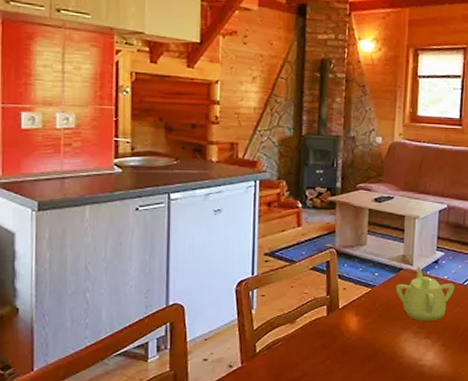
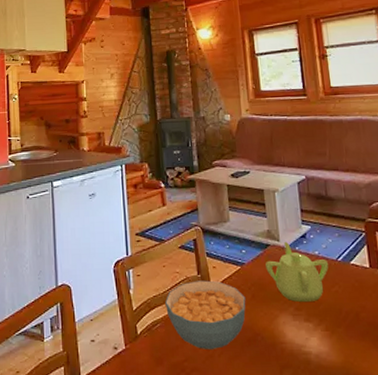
cereal bowl: none [289,301,372,366] -> present [165,280,246,351]

